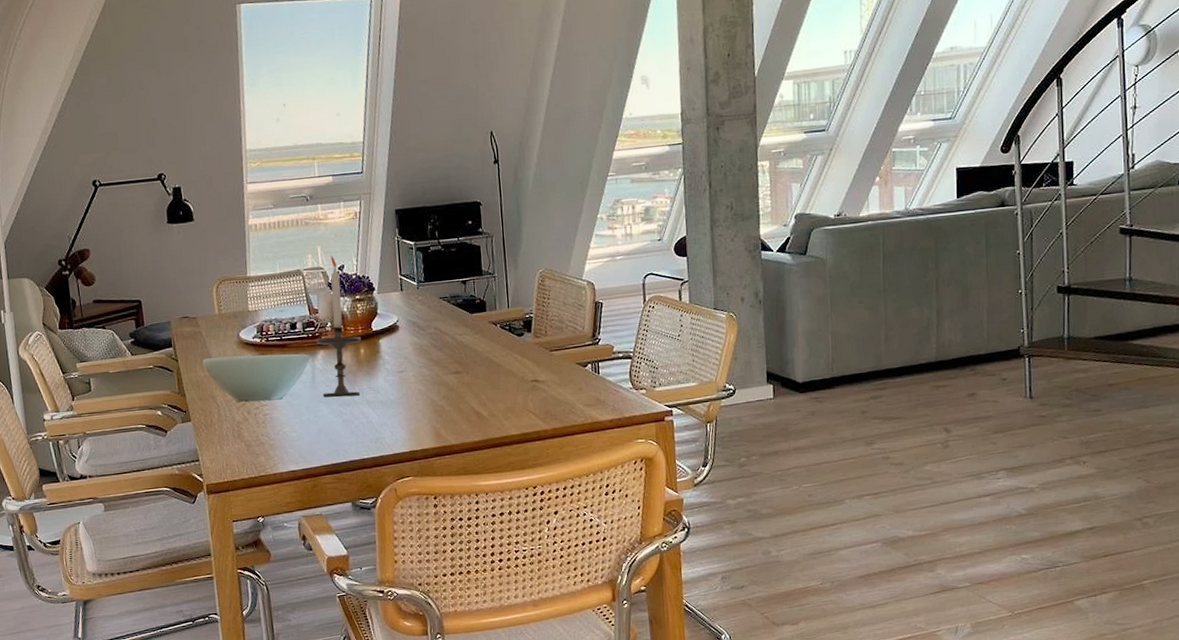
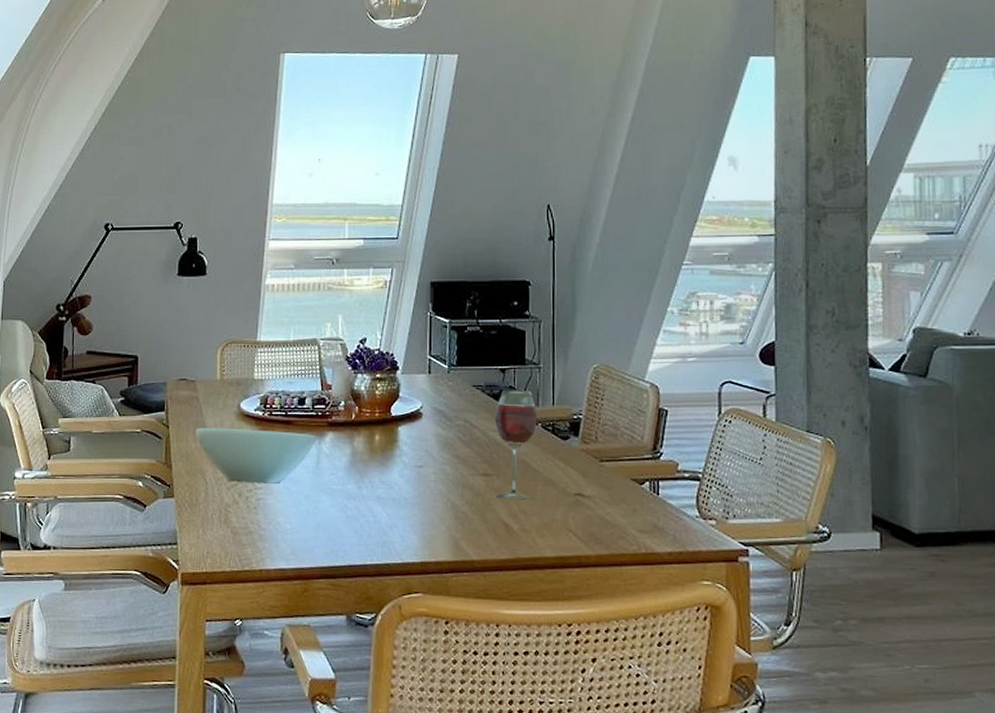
candlestick: present [316,255,362,398] -> none [325,326,377,490]
wineglass: none [460,297,496,391] -> present [495,389,538,500]

